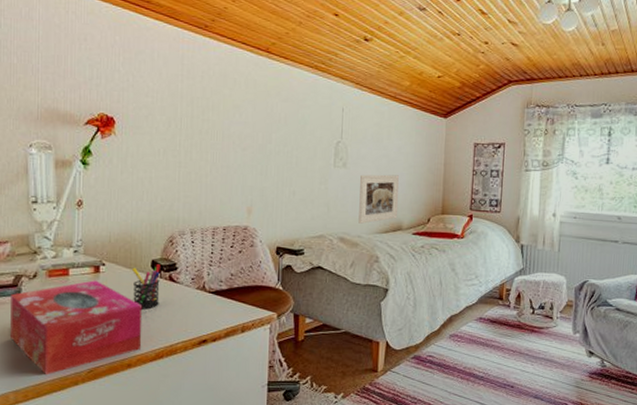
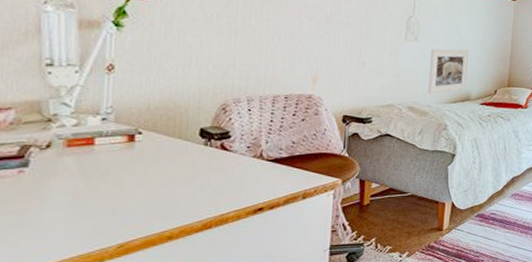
tissue box: present [10,280,143,376] -> none [13,150,188,254]
pen holder: present [131,264,160,310] -> none [175,132,210,179]

